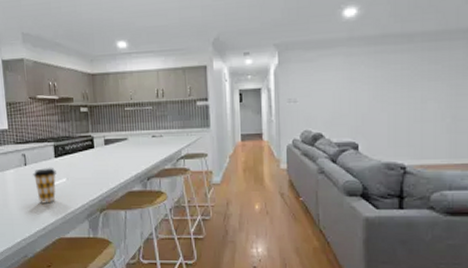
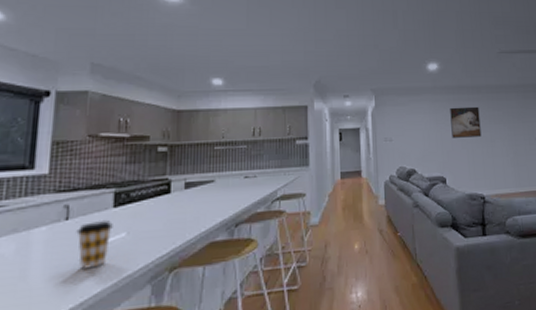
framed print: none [369,59,409,99] -> present [450,106,482,138]

